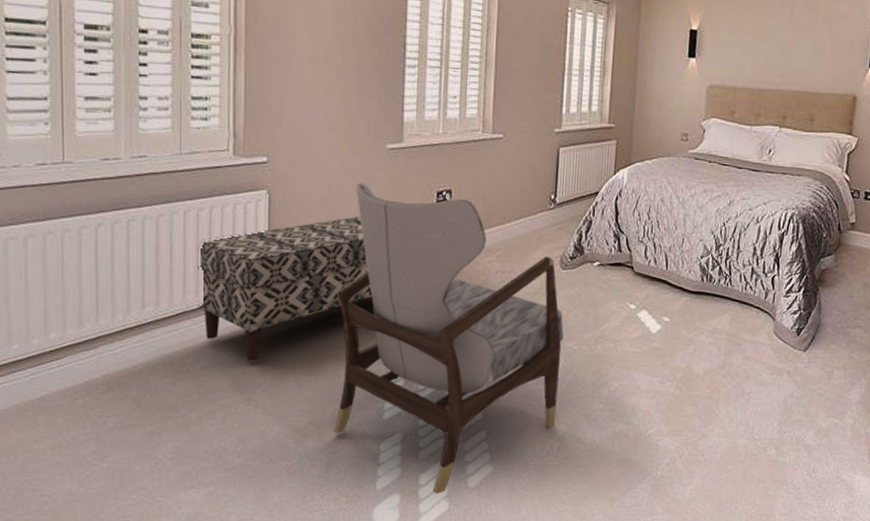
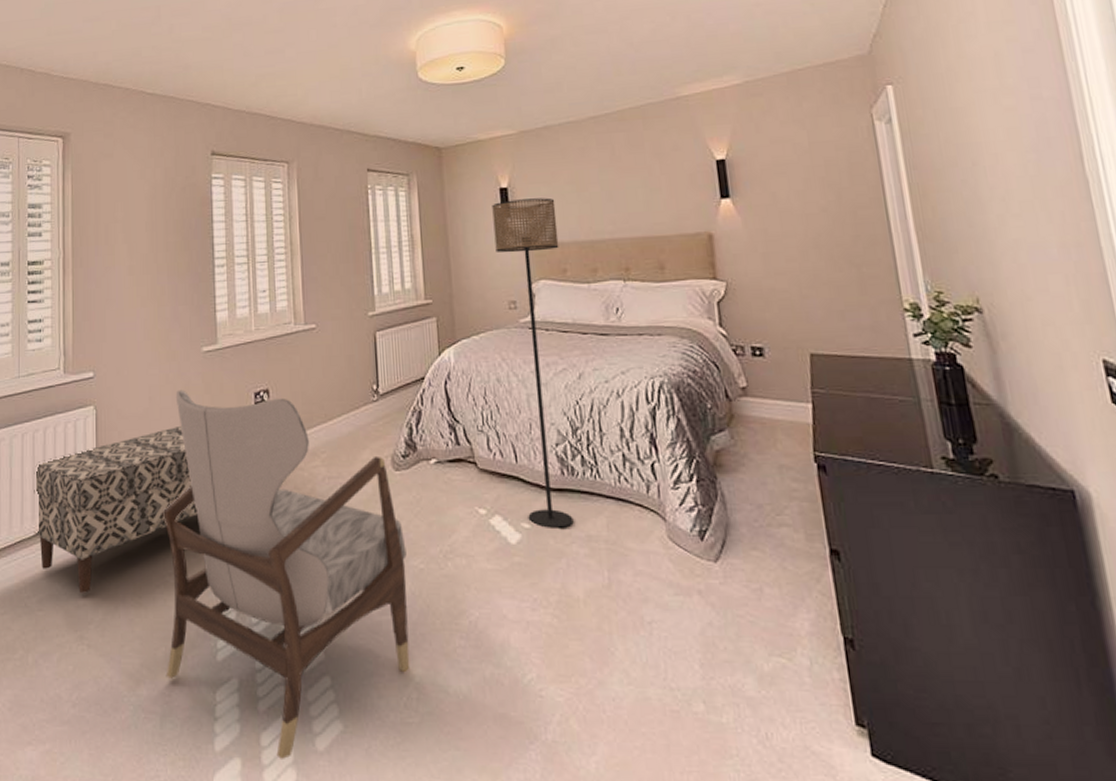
floor lamp: none [669,42,736,322] -> present [492,197,574,528]

